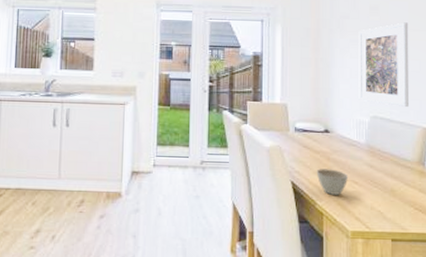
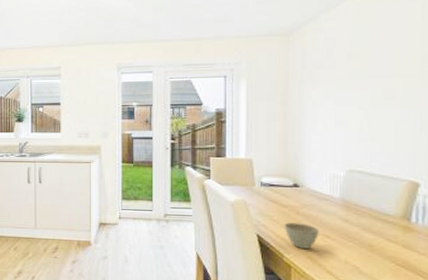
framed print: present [358,22,410,108] -> none [333,68,395,161]

